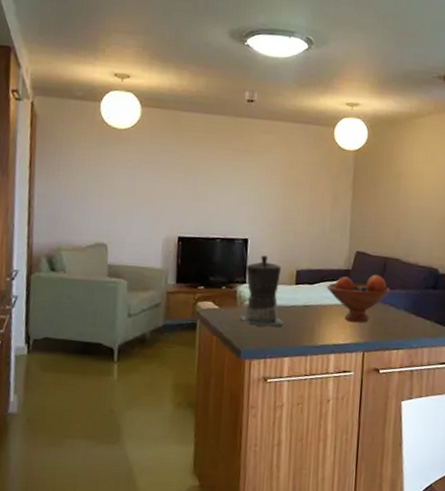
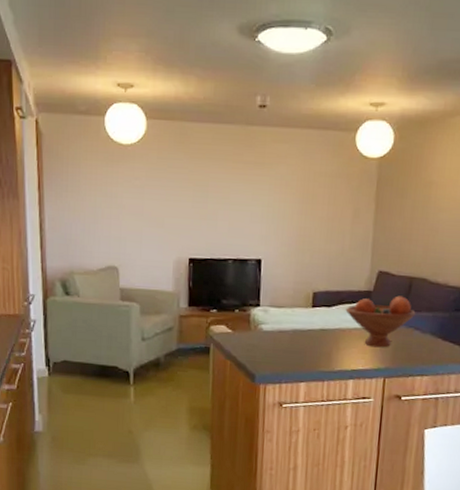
coffee maker: present [241,255,285,327] -> none [255,276,301,351]

